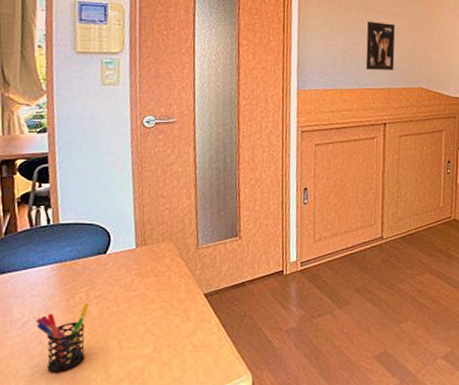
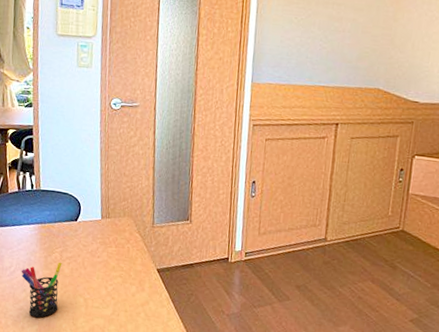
wall art: present [365,21,395,71] -> none [321,14,355,69]

